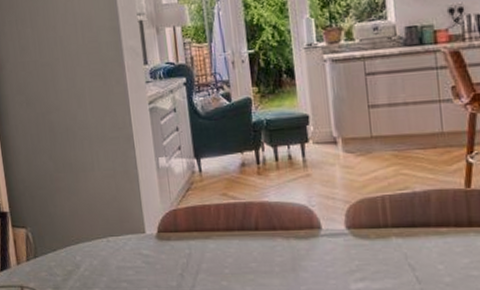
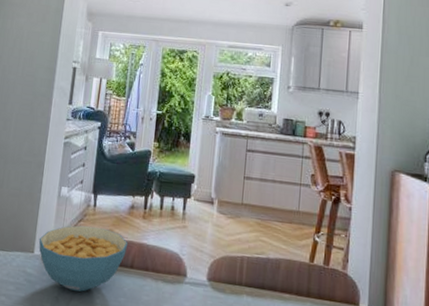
cereal bowl: none [147,193,247,266] -> present [38,225,129,293]

